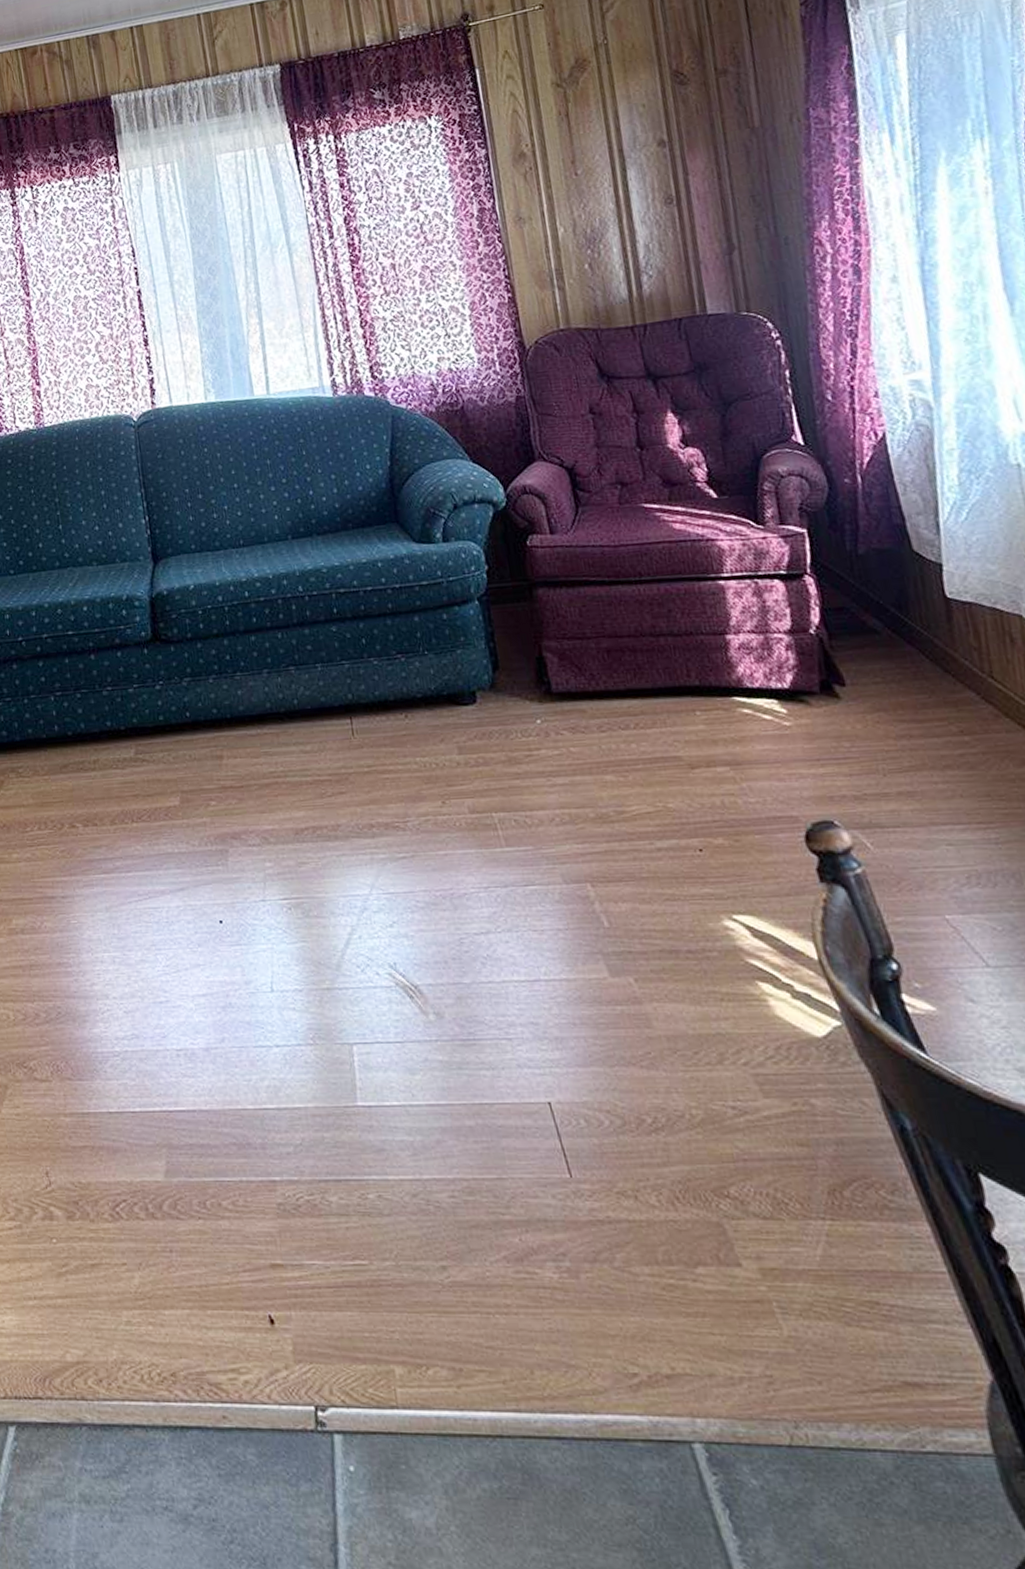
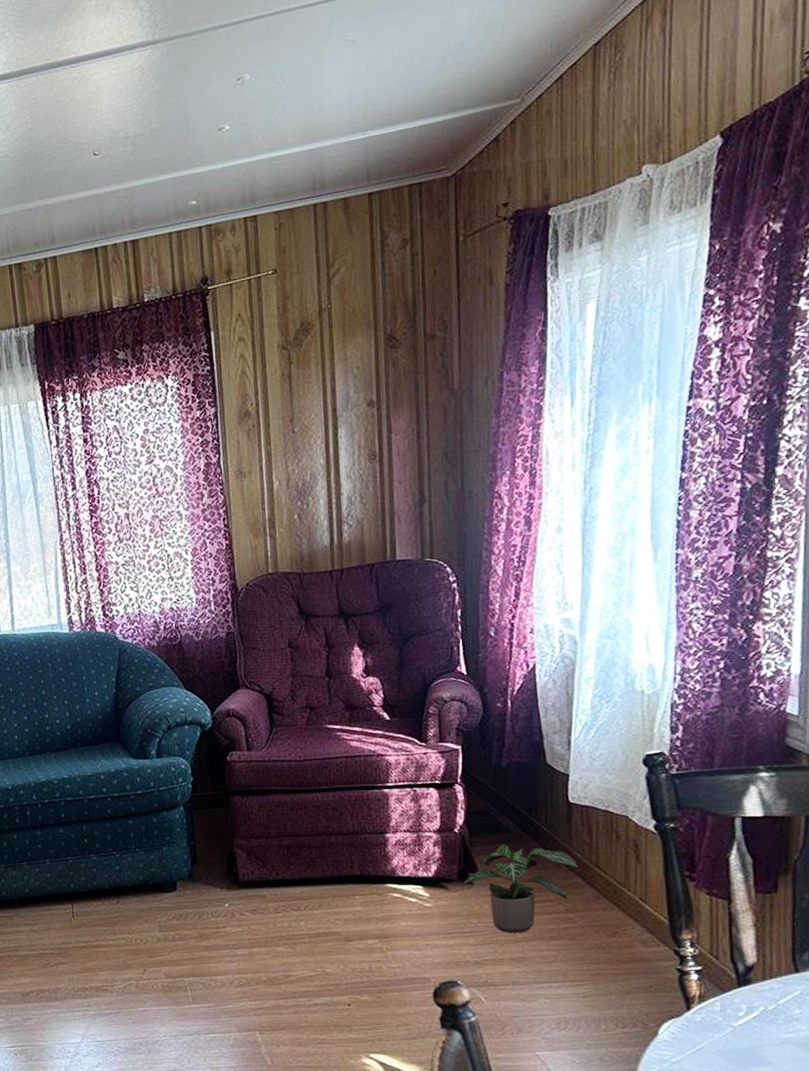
potted plant: none [826,649,968,761] -> present [462,844,578,933]

